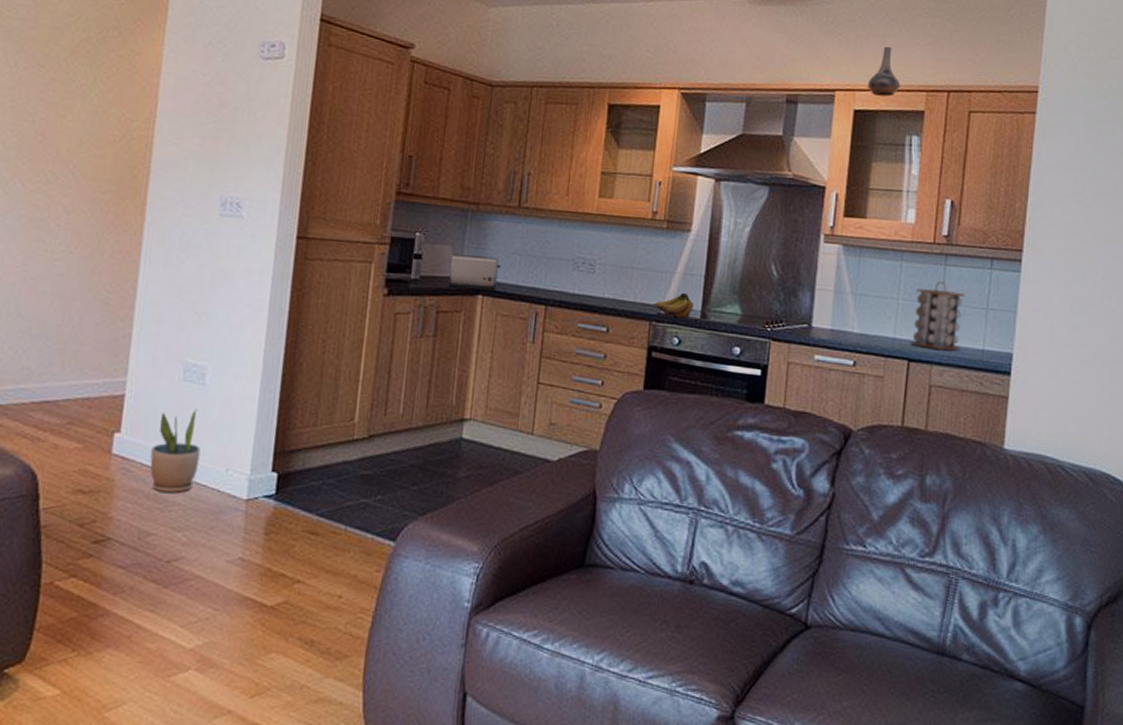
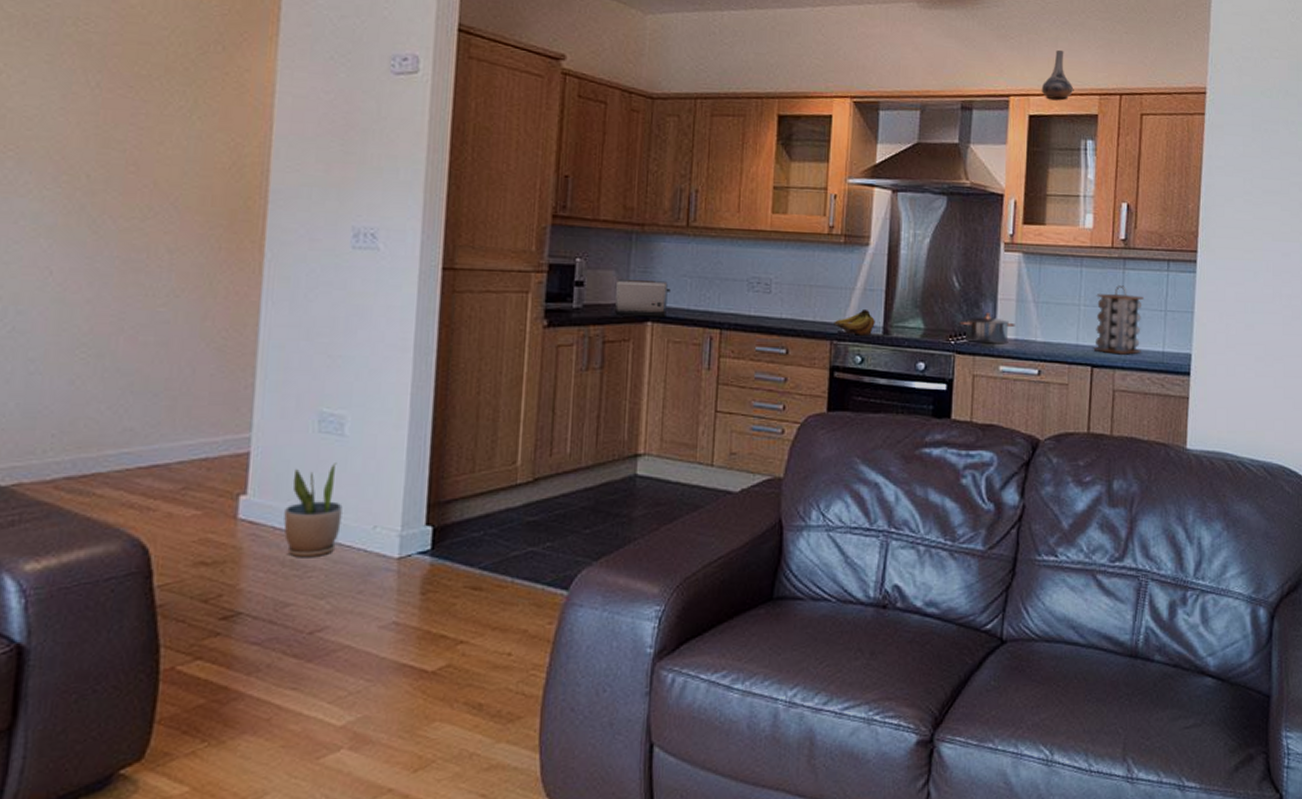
cooking pot: none [776,301,832,334] -> present [959,311,1015,344]

